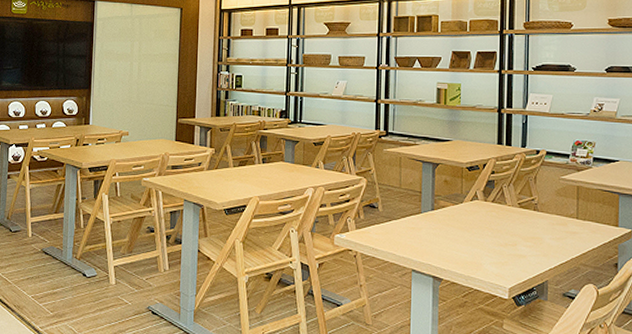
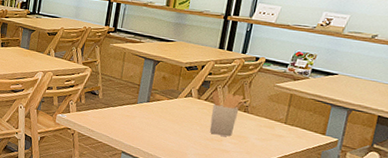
utensil holder: none [498,190,534,240] -> present [209,90,246,137]

